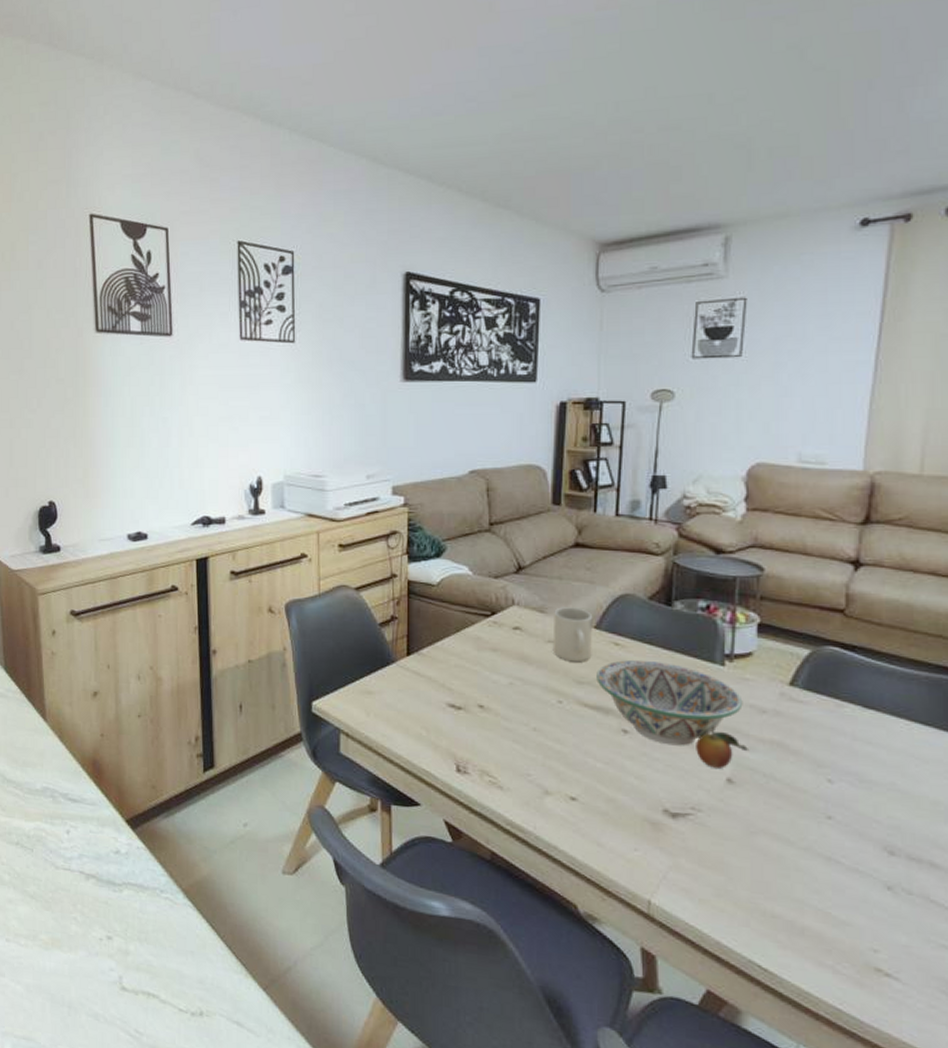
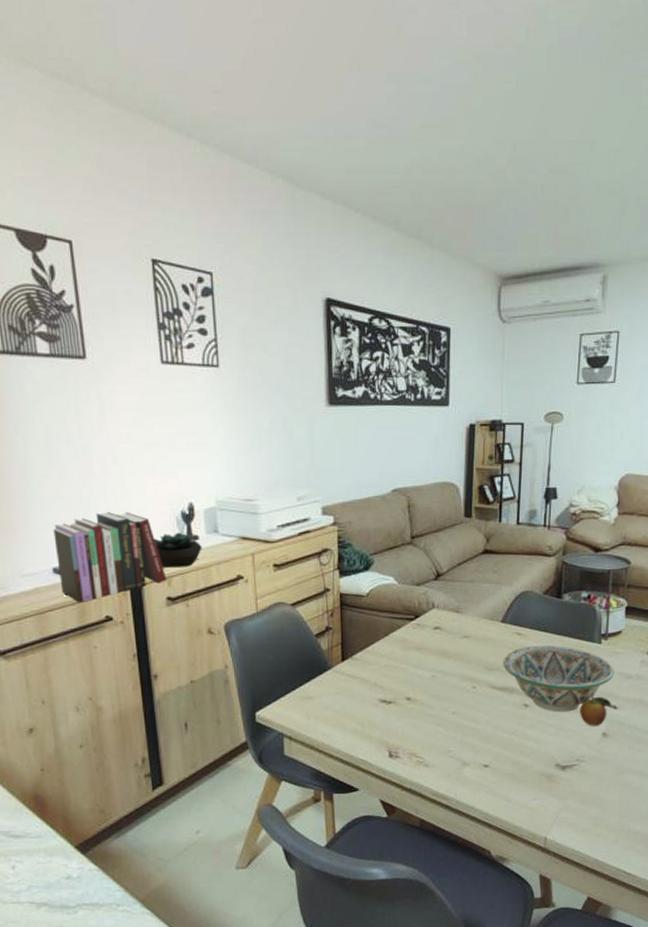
books: none [131,483,232,571] -> present [53,512,167,604]
succulent plant: none [222,505,268,543] -> present [154,532,202,569]
cup: present [552,607,593,663] -> none [467,606,500,653]

